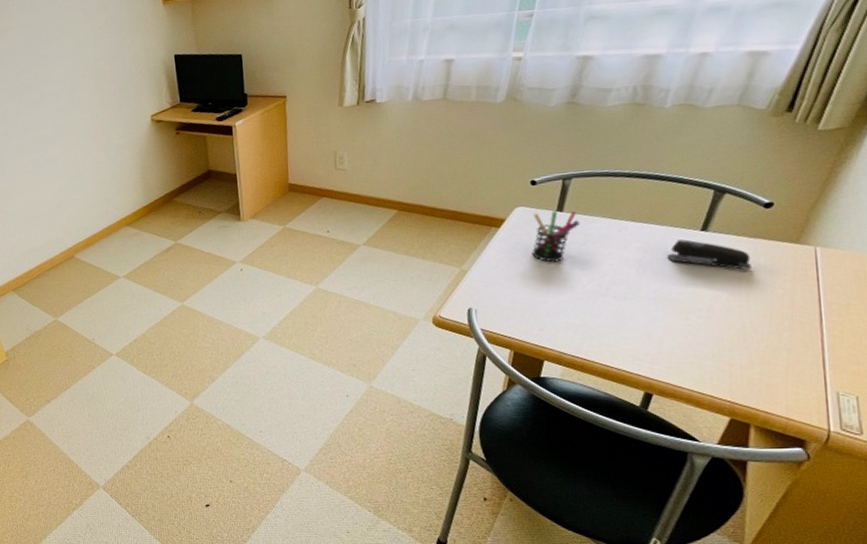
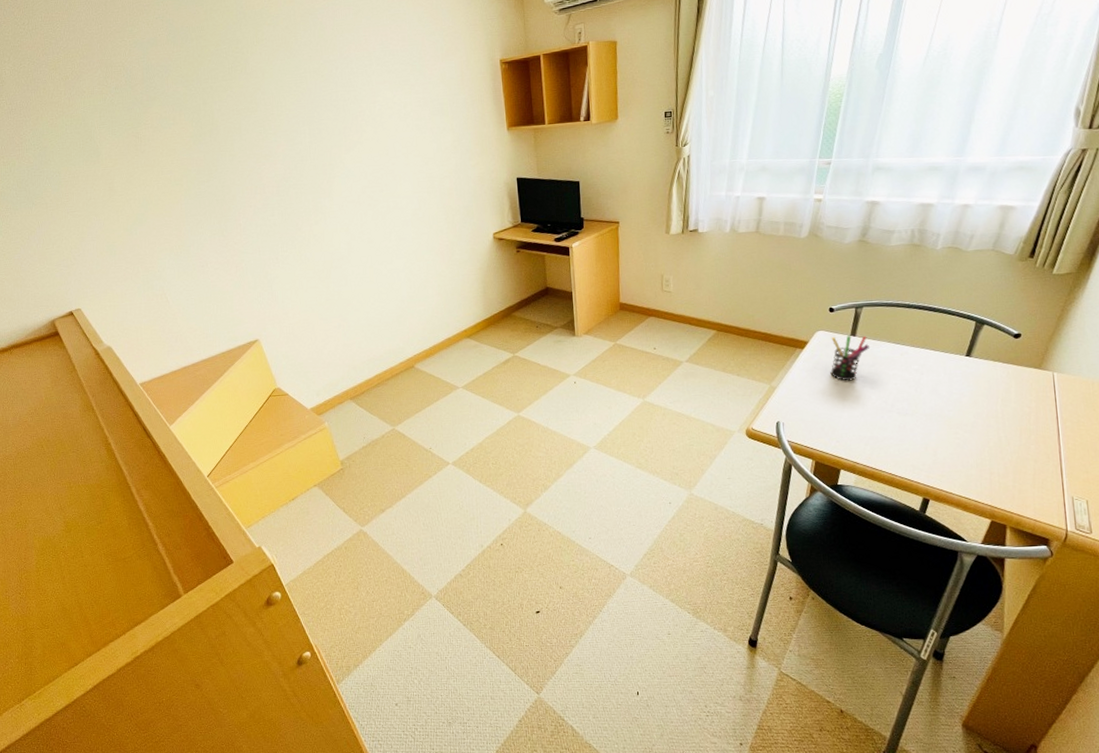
stapler: present [667,239,752,270] -> none [939,363,1005,391]

